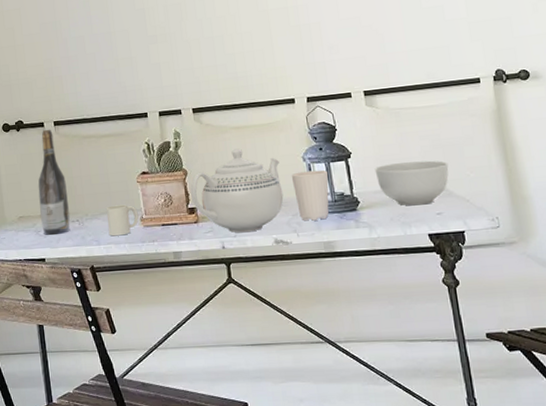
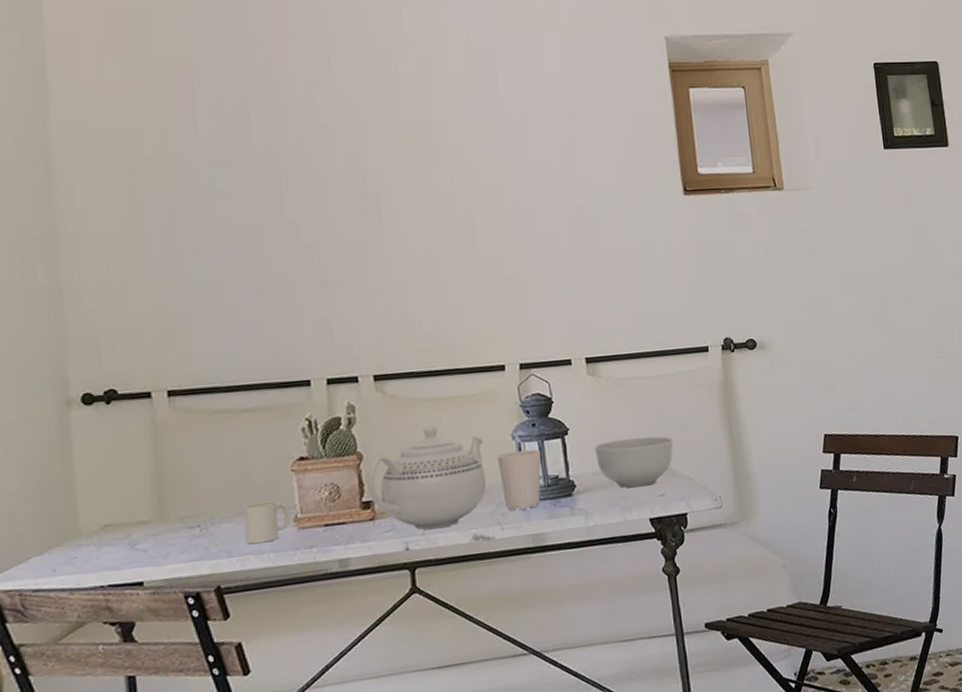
wine bottle: present [37,129,71,236] -> none [136,401,188,550]

